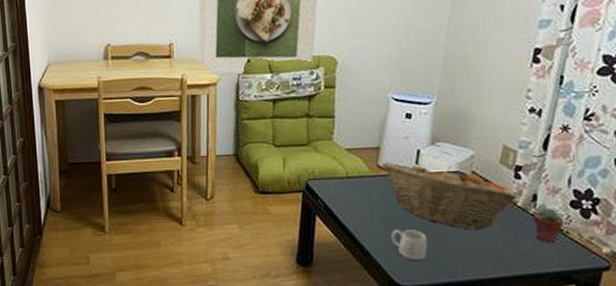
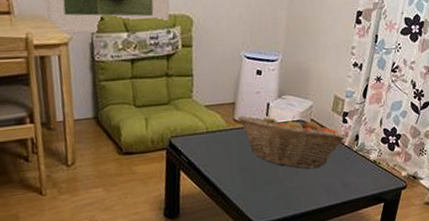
mug: present [391,230,428,260] -> none [247,174,278,200]
potted succulent: present [534,207,565,242] -> none [356,145,377,173]

